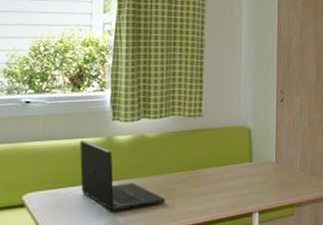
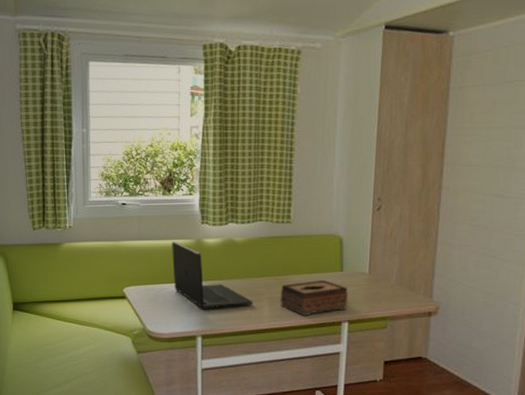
tissue box: none [193,172,258,210] -> present [280,280,348,316]

